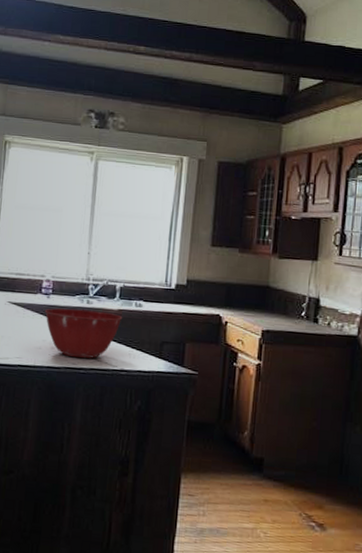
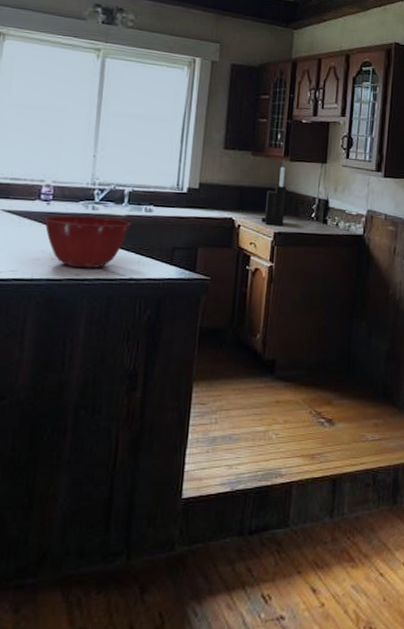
knife block: none [249,263,276,323] -> present [261,166,287,225]

